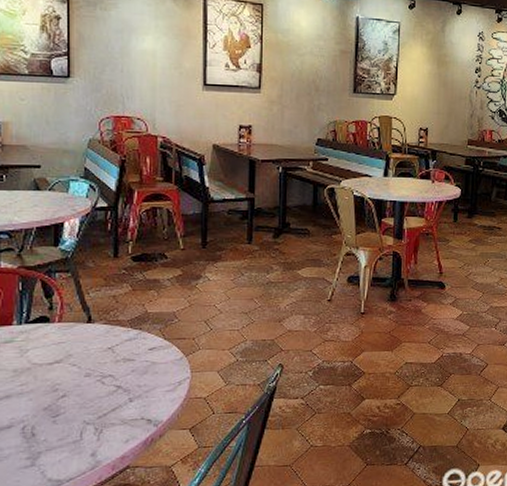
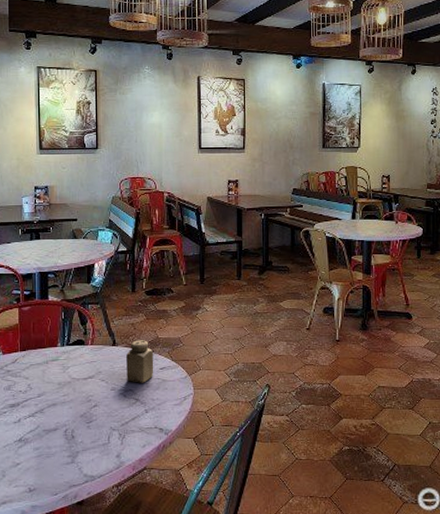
salt shaker: none [106,315,141,367] -> present [126,340,154,383]

